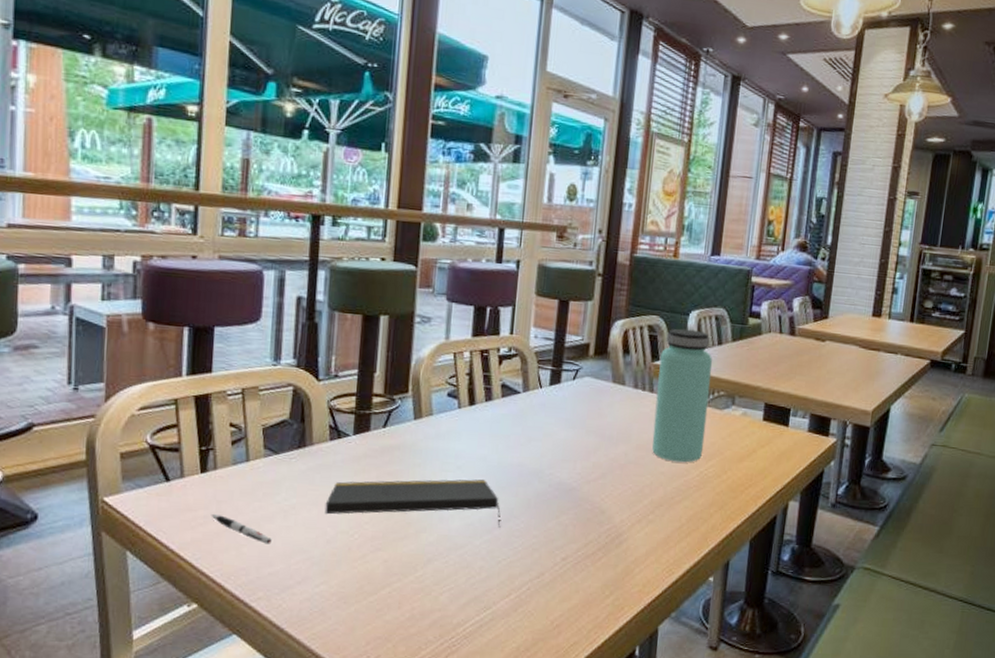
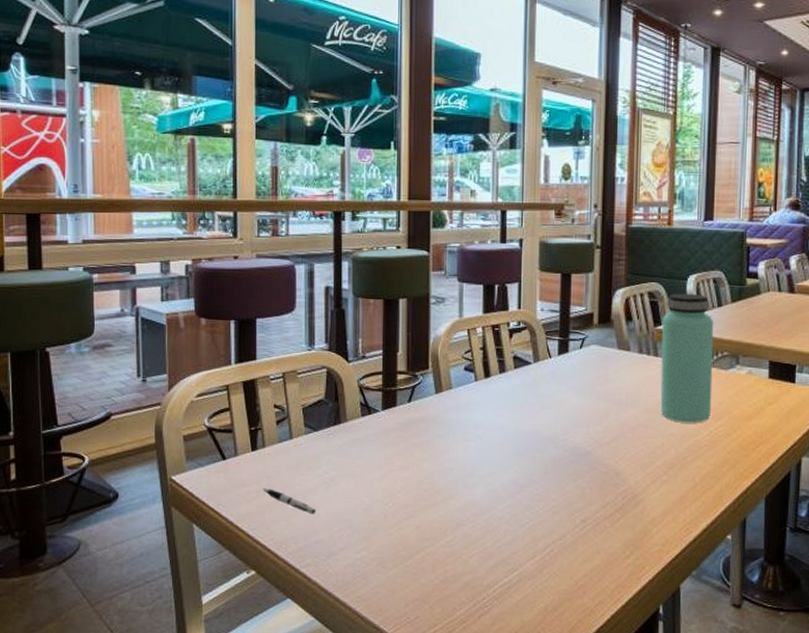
notepad: present [324,479,501,528] -> none [361,447,522,492]

